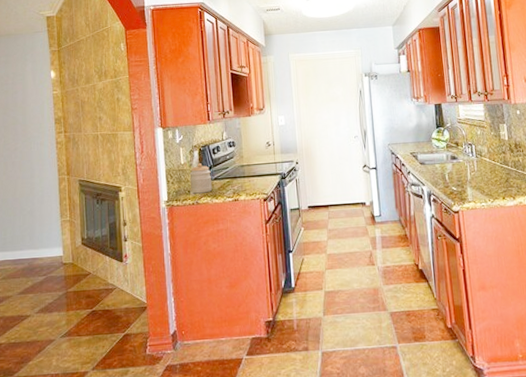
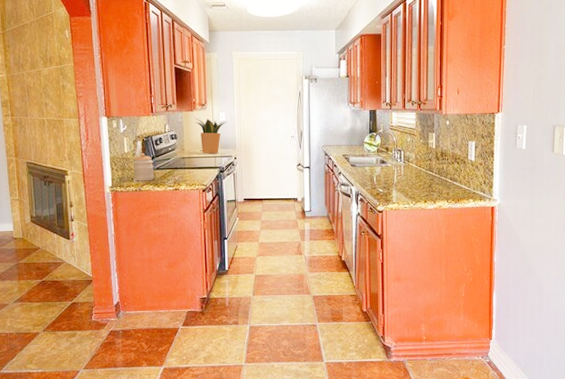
potted plant: none [253,123,287,161] -> present [195,118,227,154]

